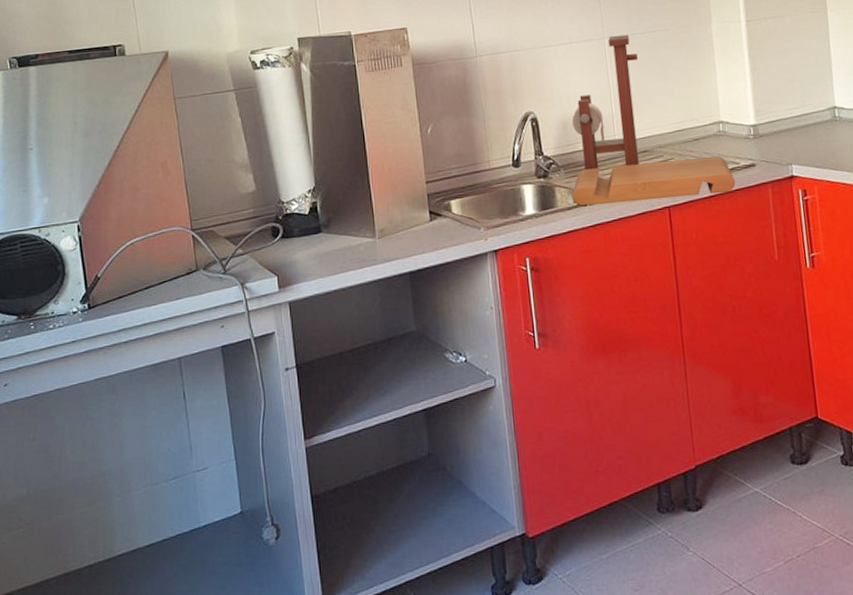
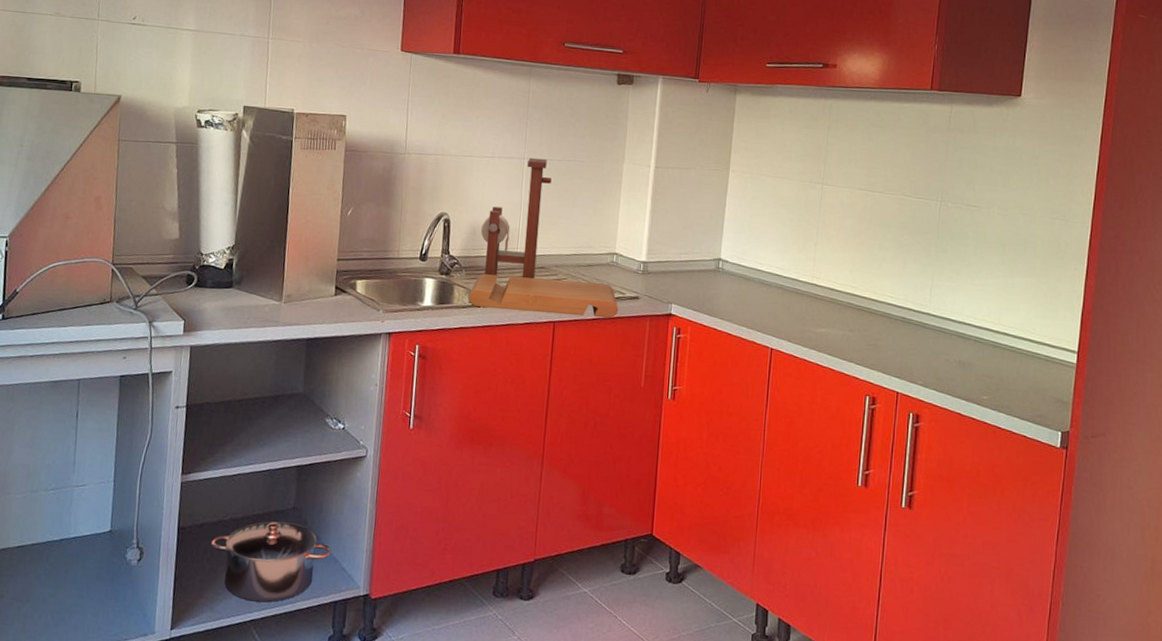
cooking pot: none [348,471,478,562] -> present [210,521,332,603]

